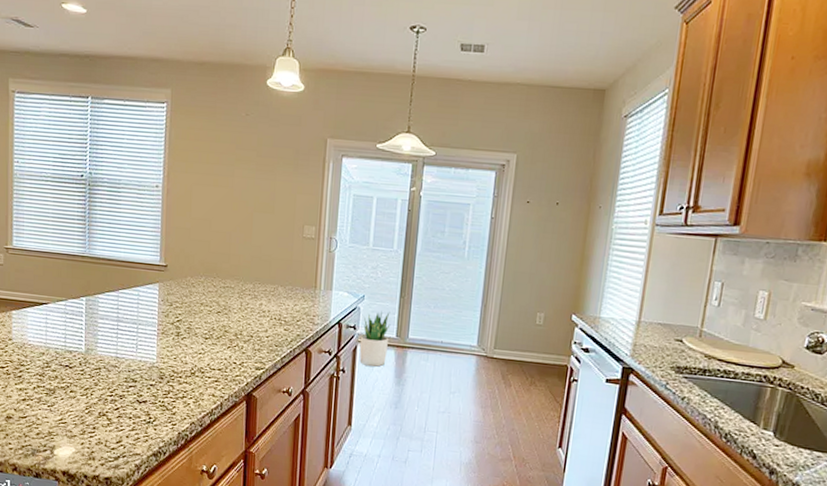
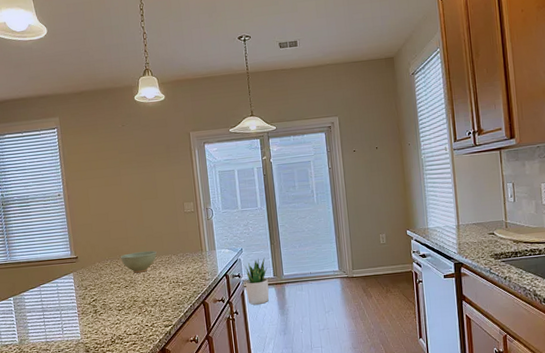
bowl: none [217,273,261,300] -> present [120,251,157,273]

